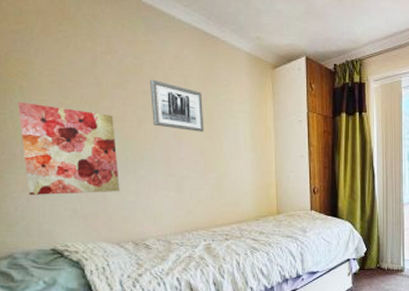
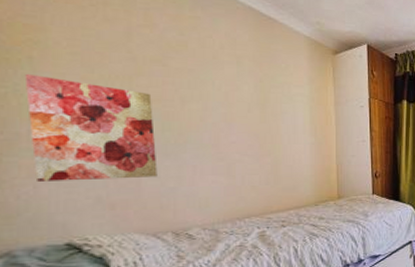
wall art: present [149,79,204,132] -> none [196,57,259,115]

